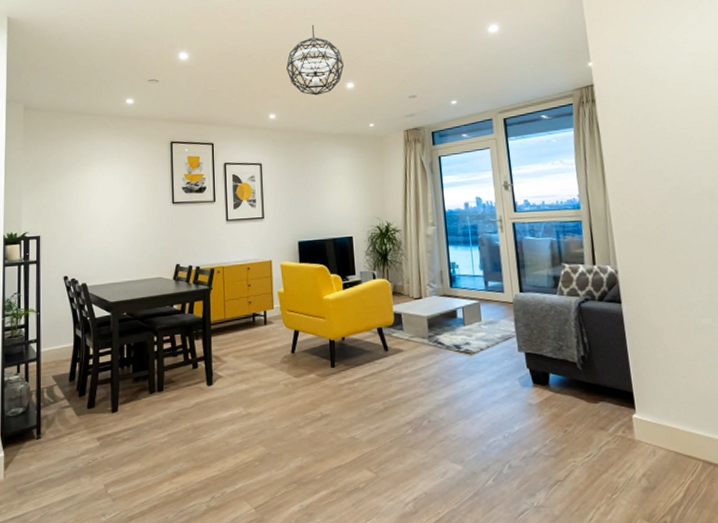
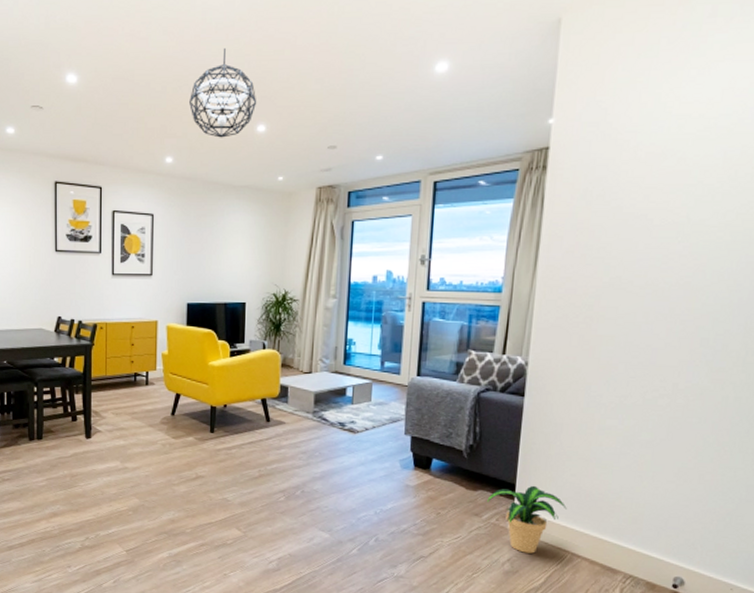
potted plant: none [609,391,687,465] -> present [487,485,567,554]

